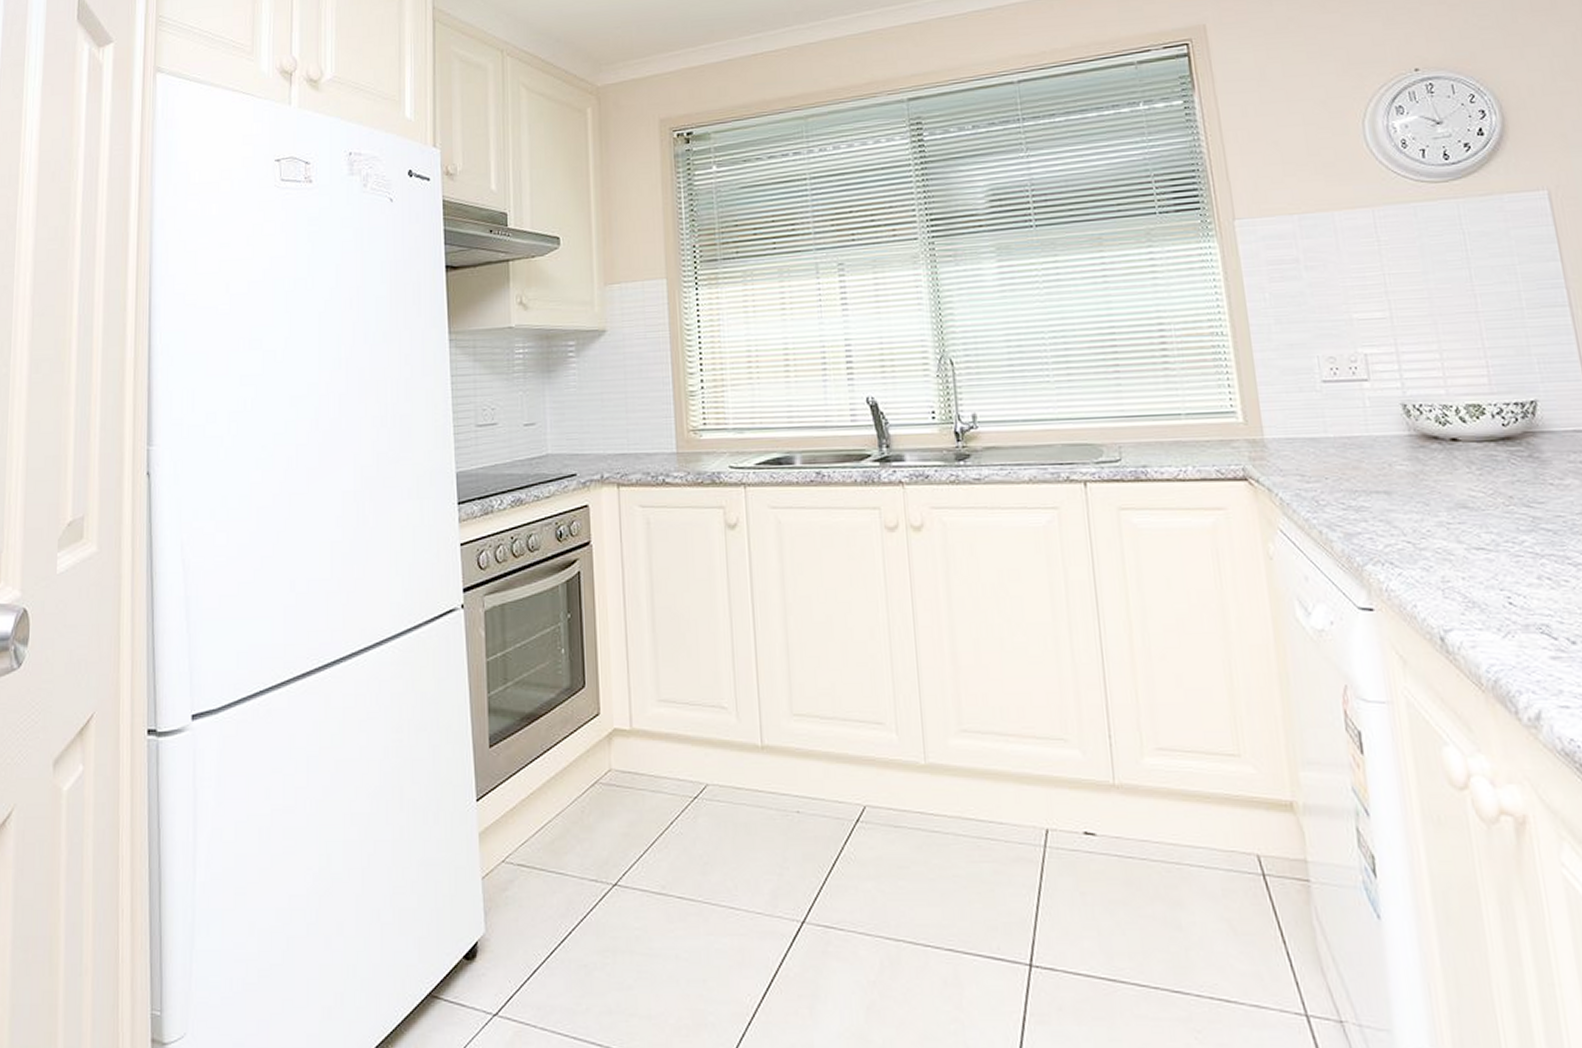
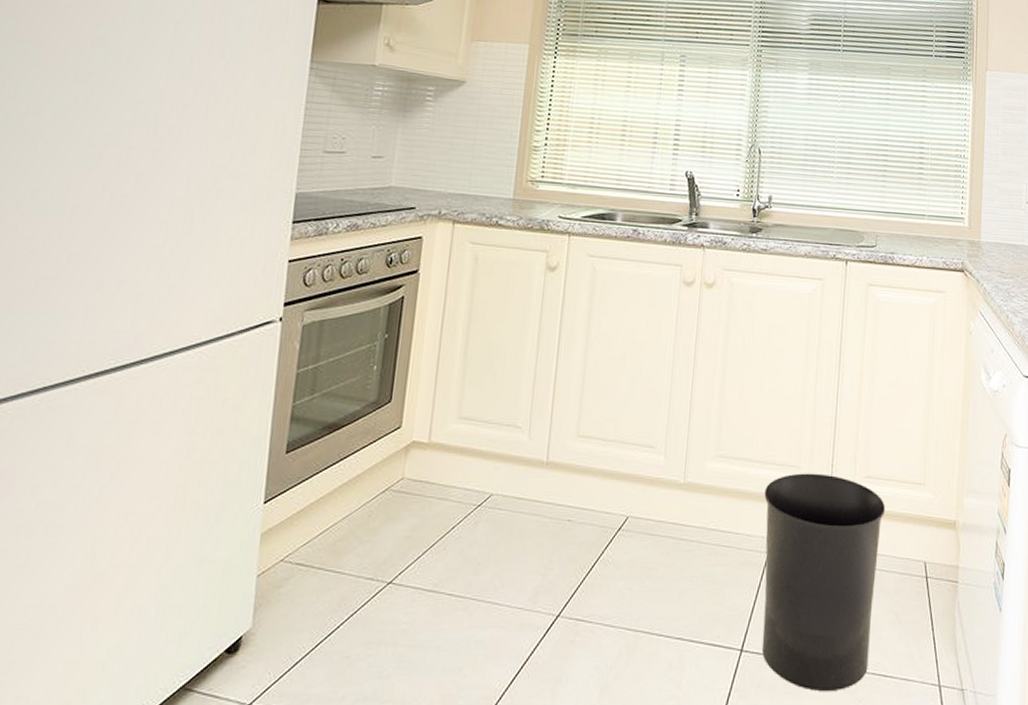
waste bin: none [1027,747,1202,1019] -> present [761,473,886,692]

